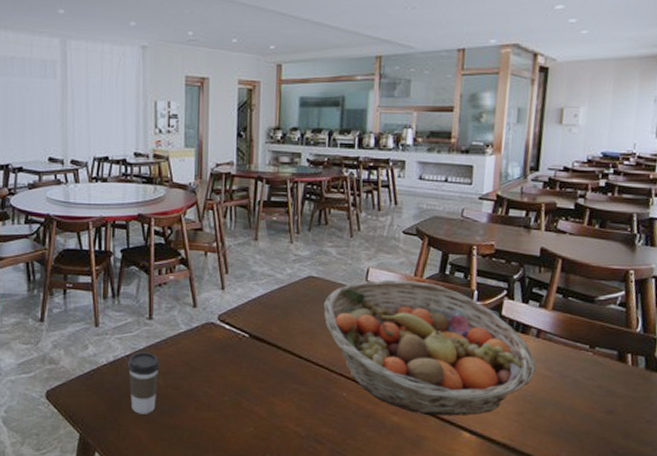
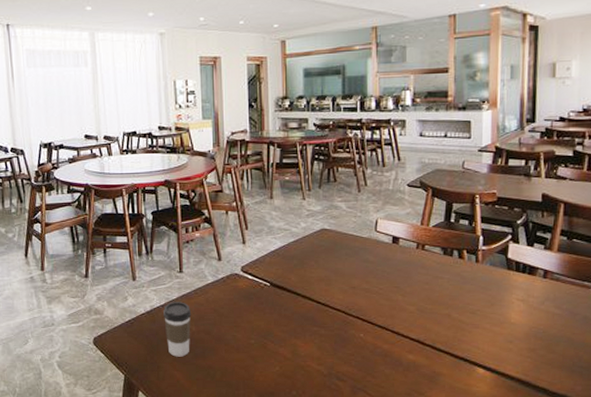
fruit basket: present [323,279,537,416] -> none [337,229,546,354]

